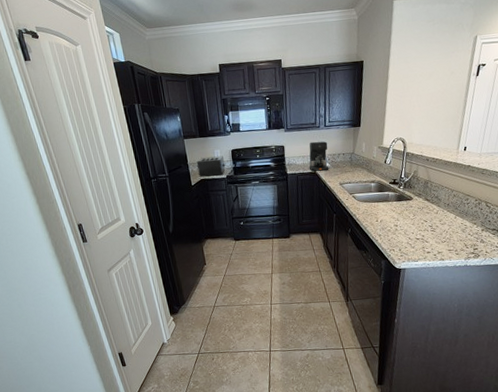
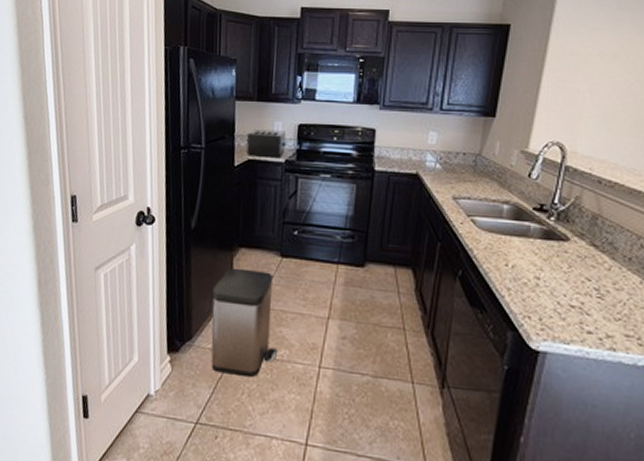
pedal bin: none [193,252,244,321] -> present [211,267,278,378]
coffee maker: present [309,141,329,172] -> none [408,129,442,176]

